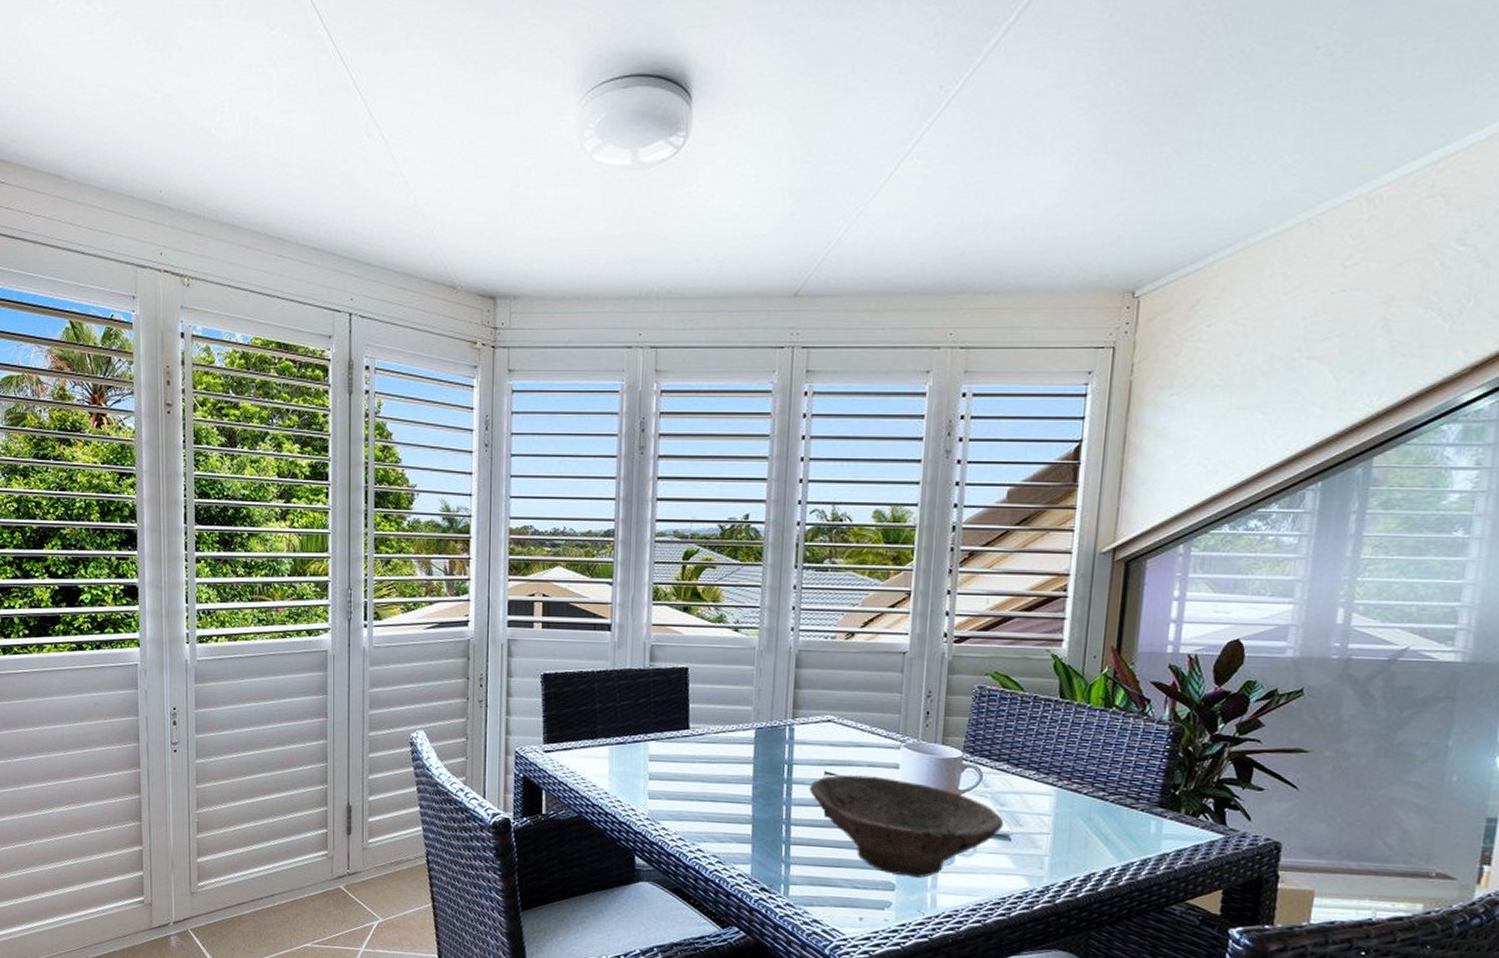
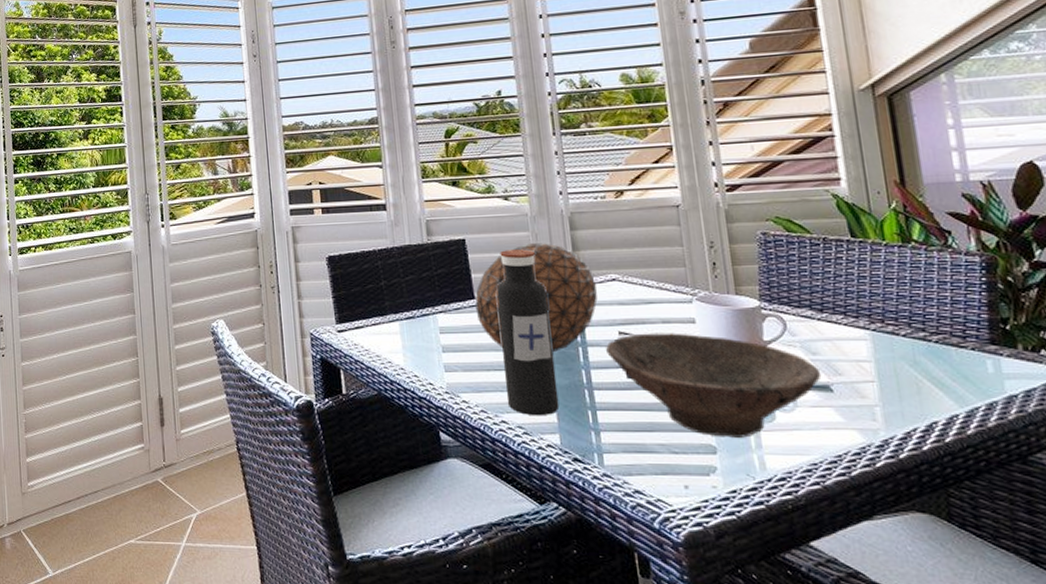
decorative ball: none [688,678,811,787] -> present [475,243,598,352]
water bottle: none [707,682,762,847] -> present [496,249,560,416]

